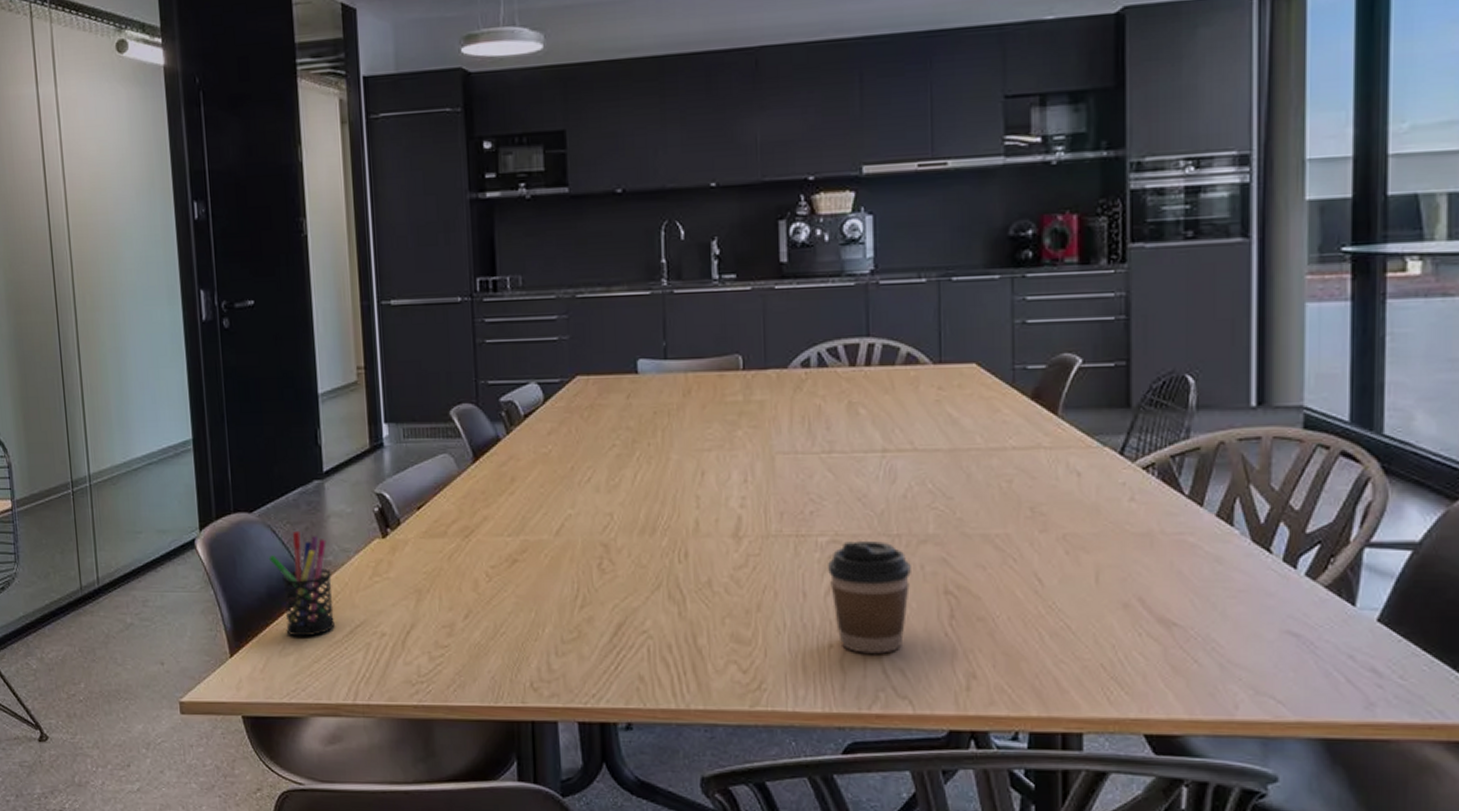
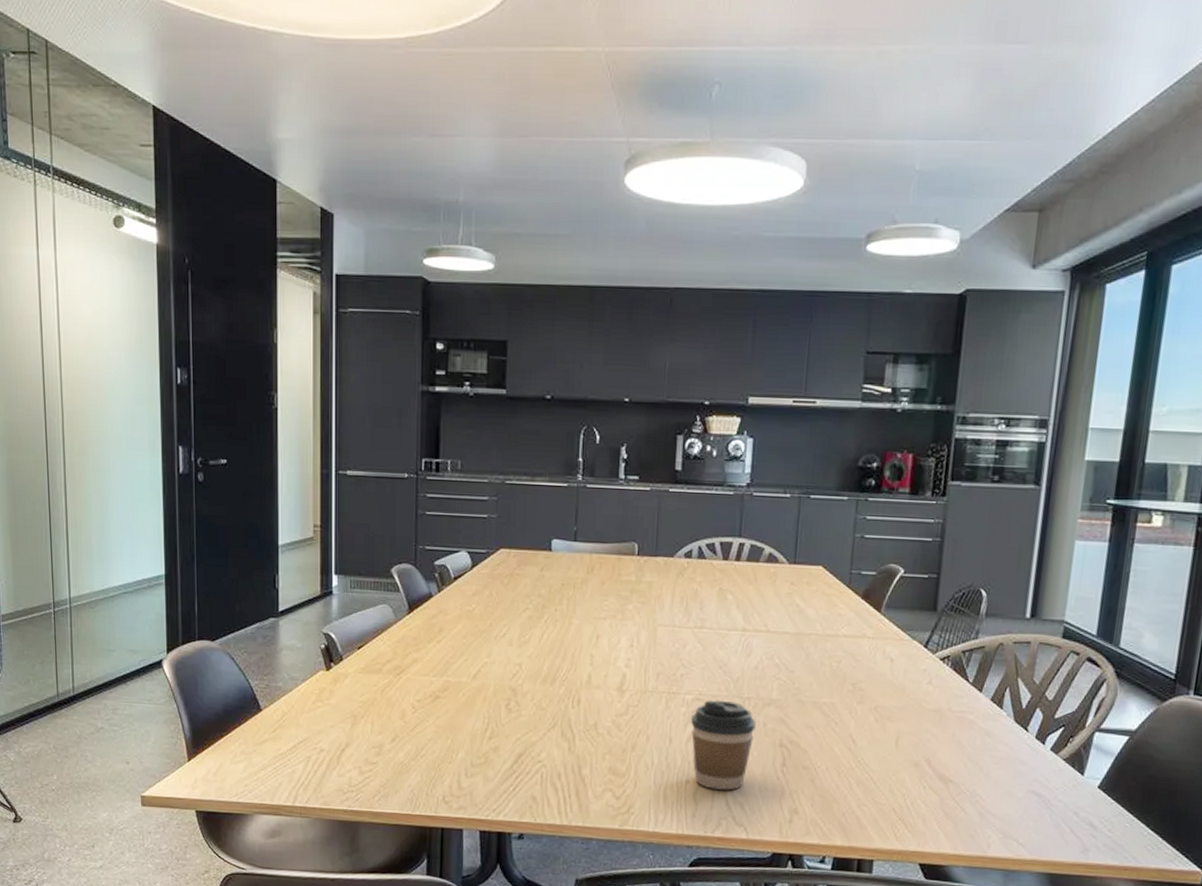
pen holder: present [268,532,335,637] -> none [226,660,281,749]

